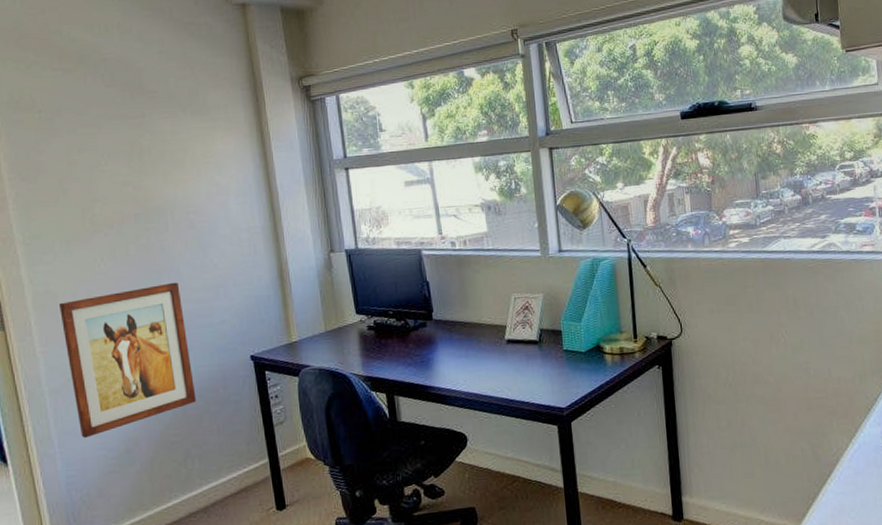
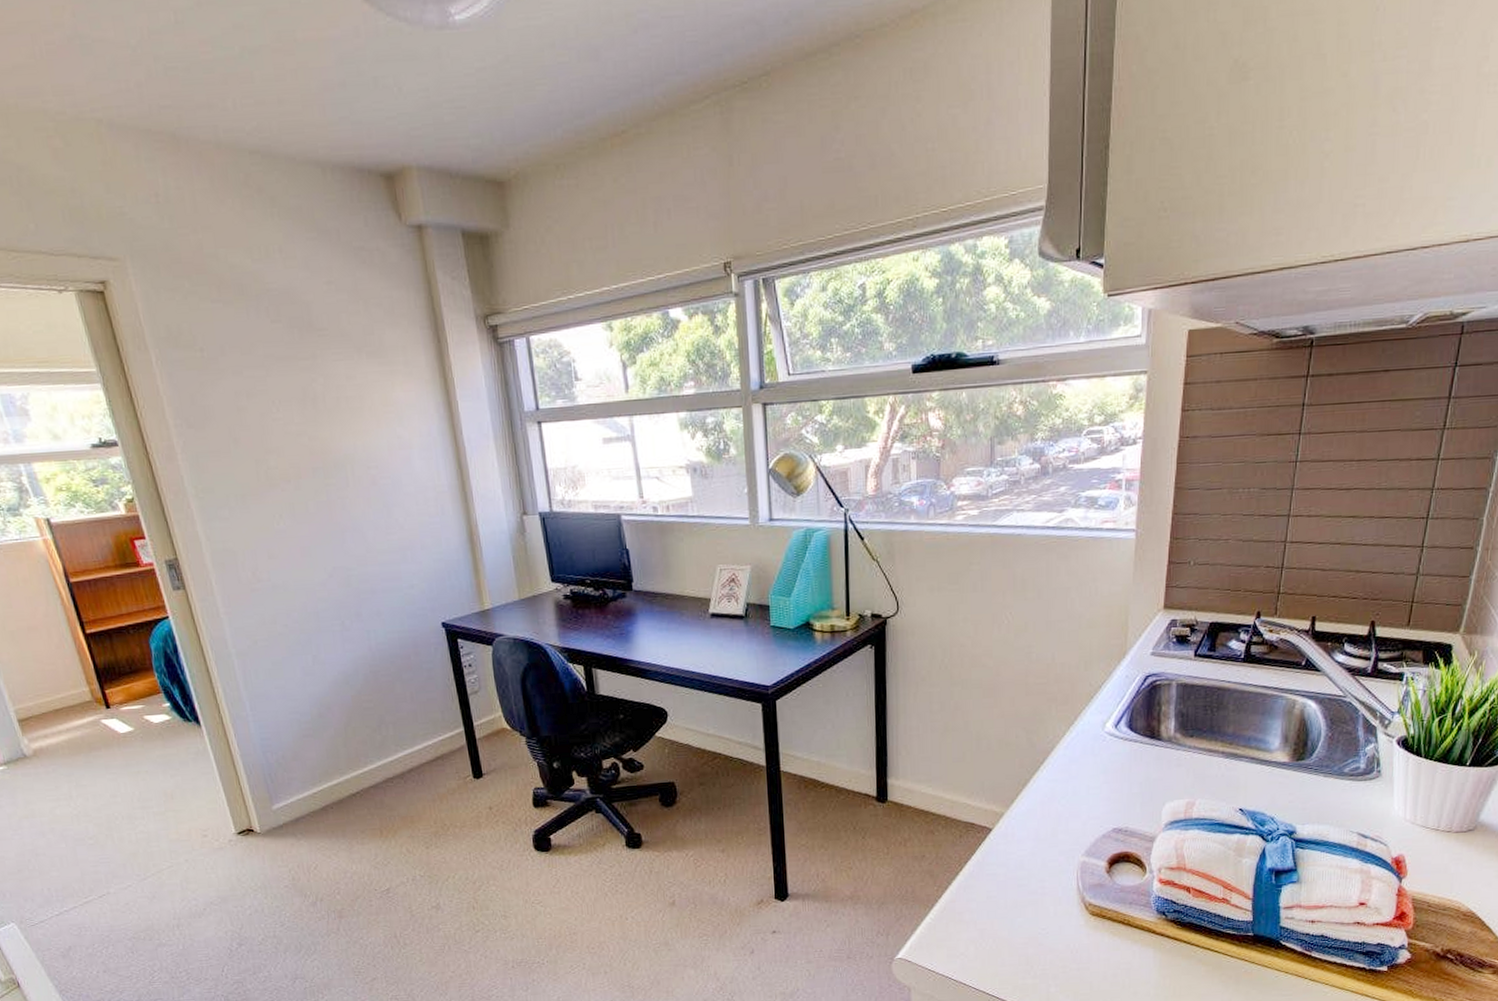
wall art: present [58,282,197,438] -> none [238,543,388,701]

